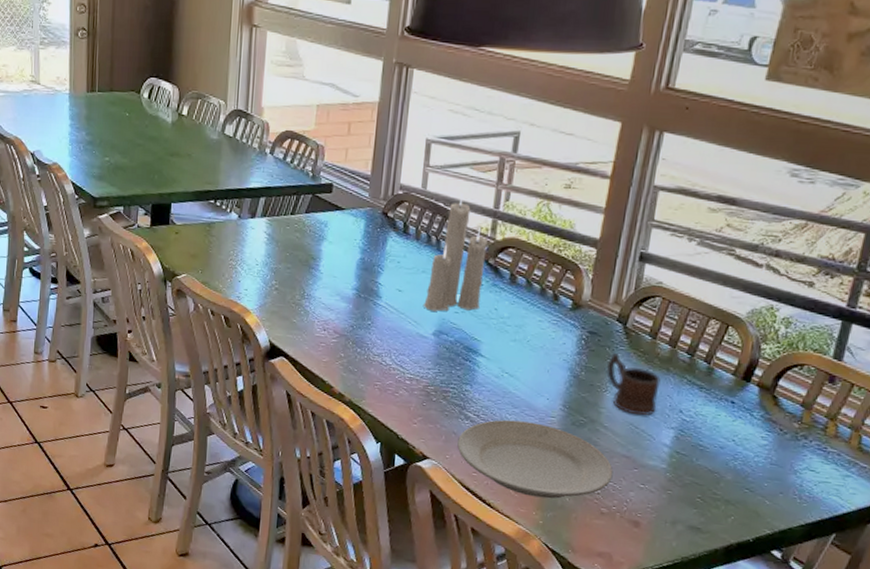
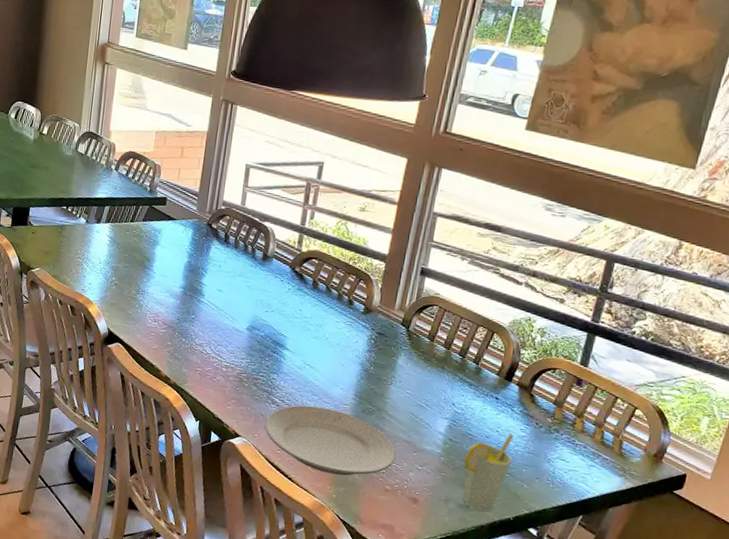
candle: present [422,194,488,312] -> none [239,211,295,310]
mug: present [606,353,661,416] -> none [392,352,437,407]
cup: none [692,442,754,534] -> present [462,433,514,512]

